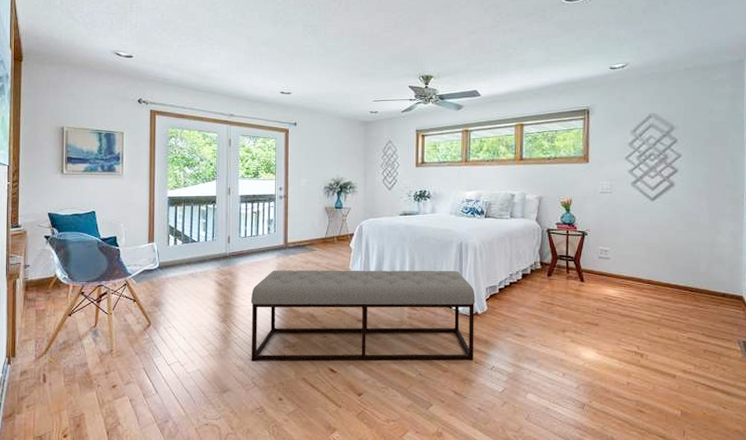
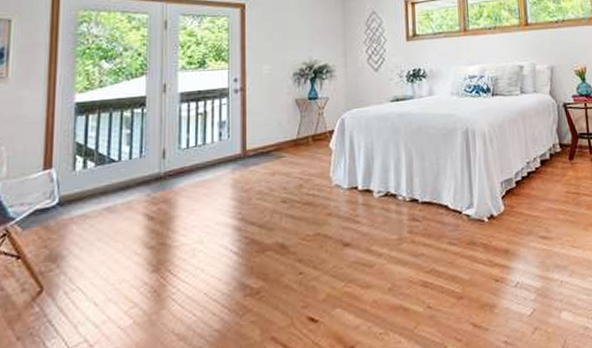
bench: present [250,270,475,362] -> none [195,164,494,324]

